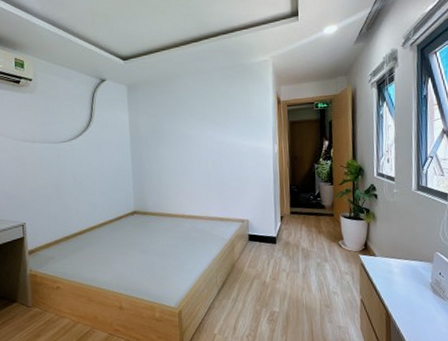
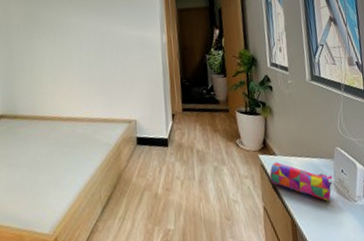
pencil case: none [368,262,430,299] -> present [269,162,333,201]

